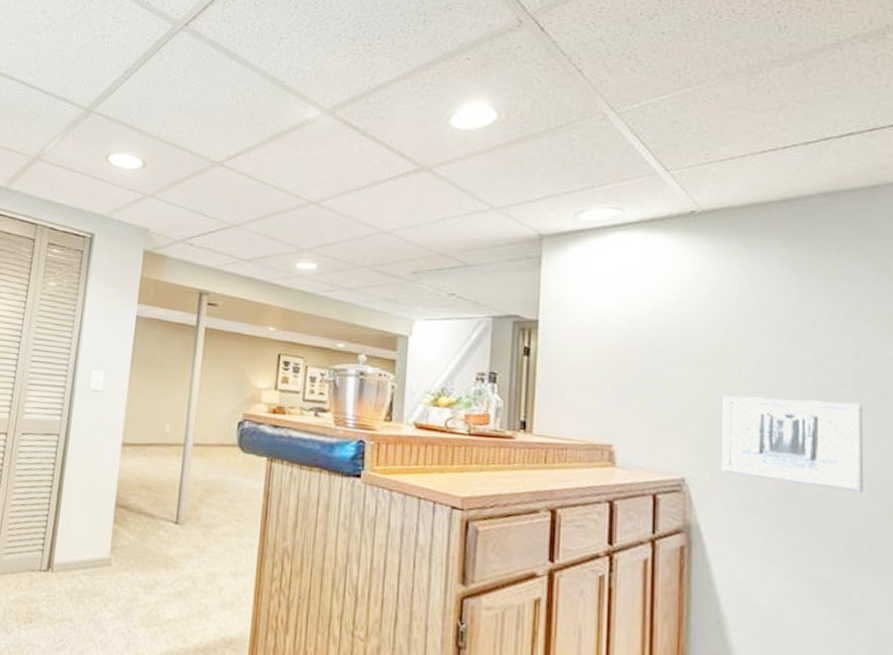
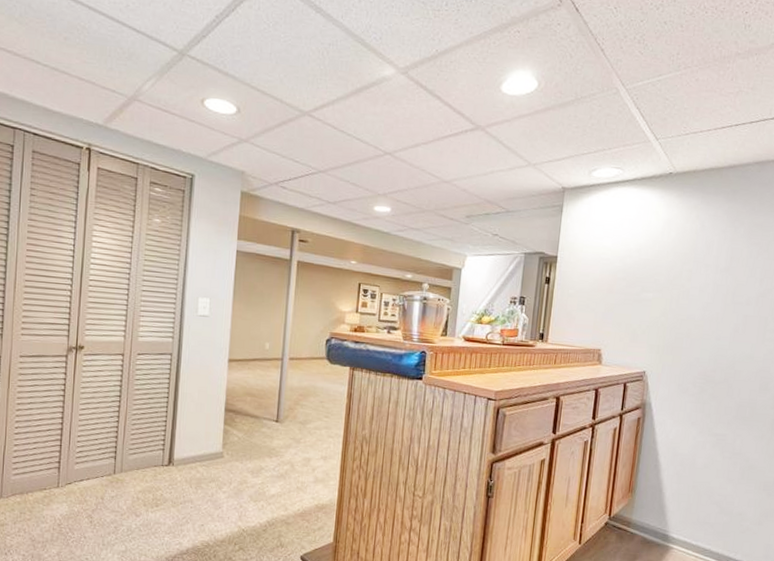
wall art: present [722,395,863,492] -> none [669,312,759,376]

